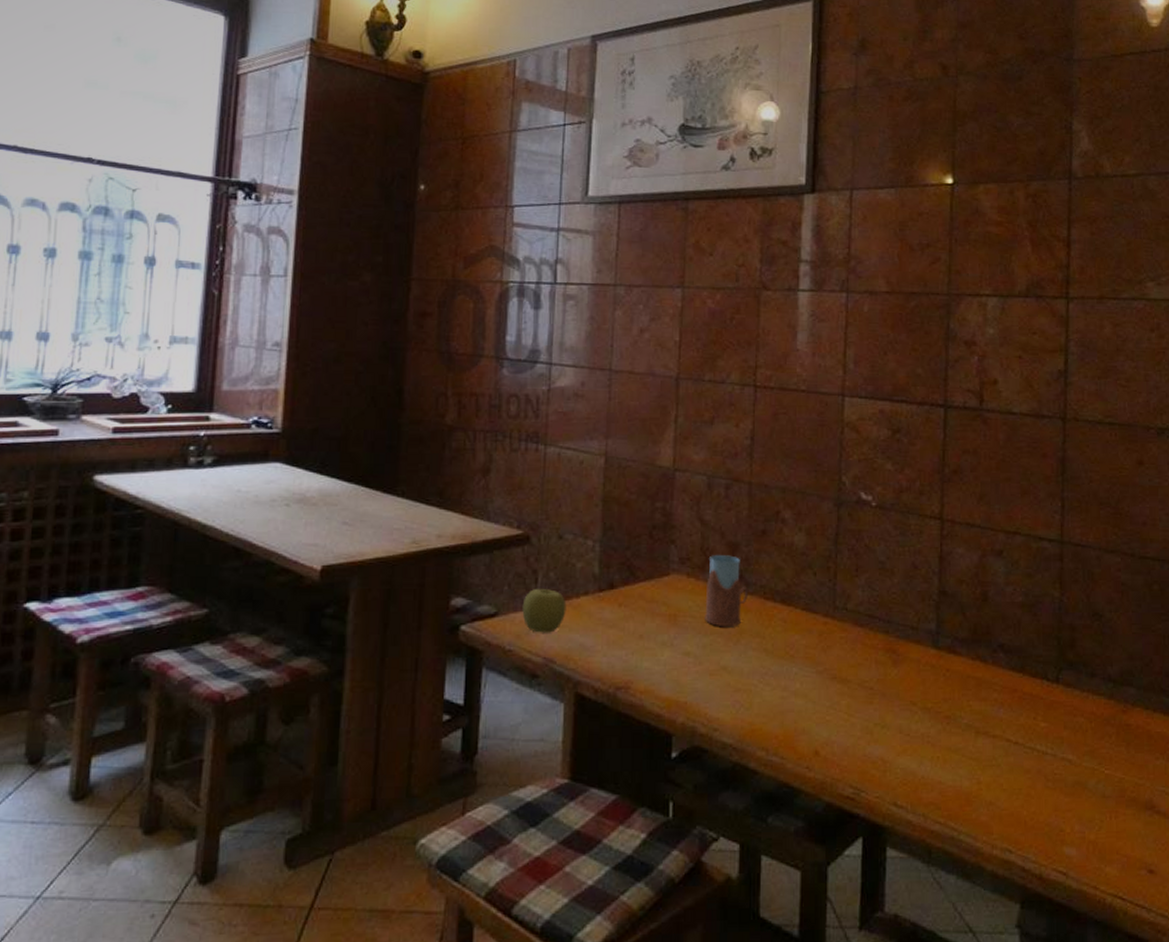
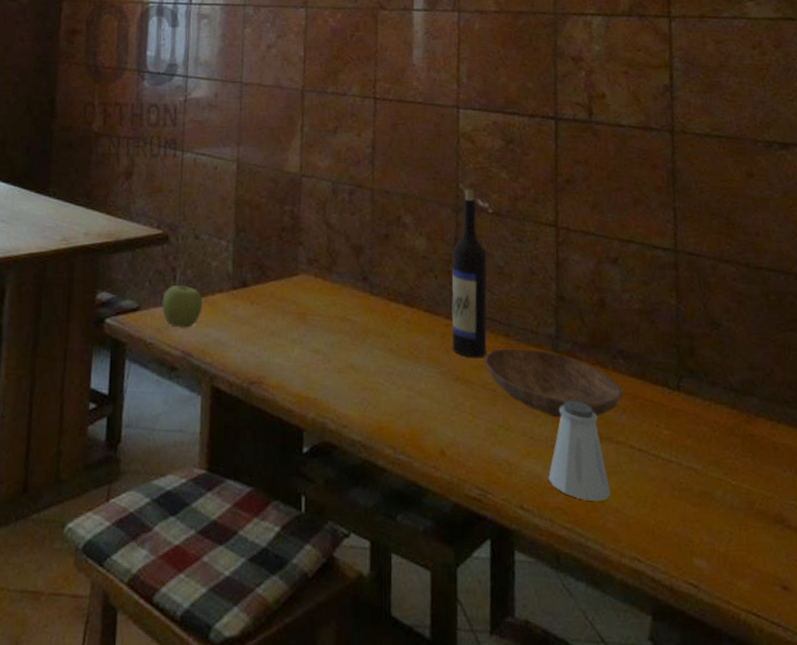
drinking glass: present [705,555,749,627] -> none [332,257,374,327]
wine bottle: none [829,481,868,656] -> present [451,189,487,358]
bowl: none [862,645,1002,714] -> present [484,348,624,418]
saltshaker: none [923,696,985,796] -> present [548,400,611,502]

